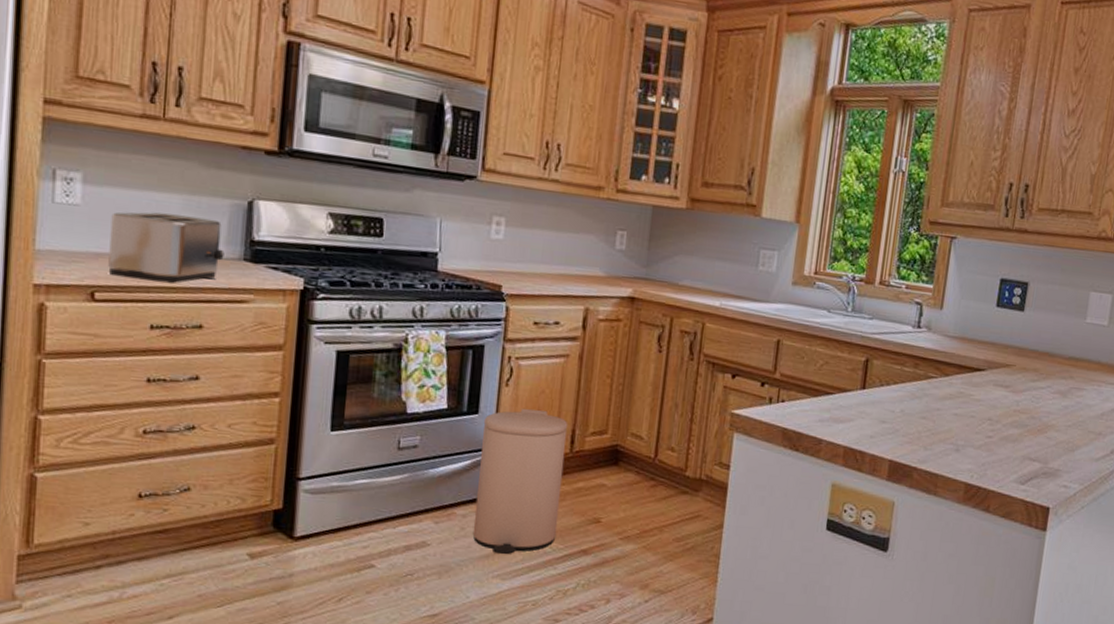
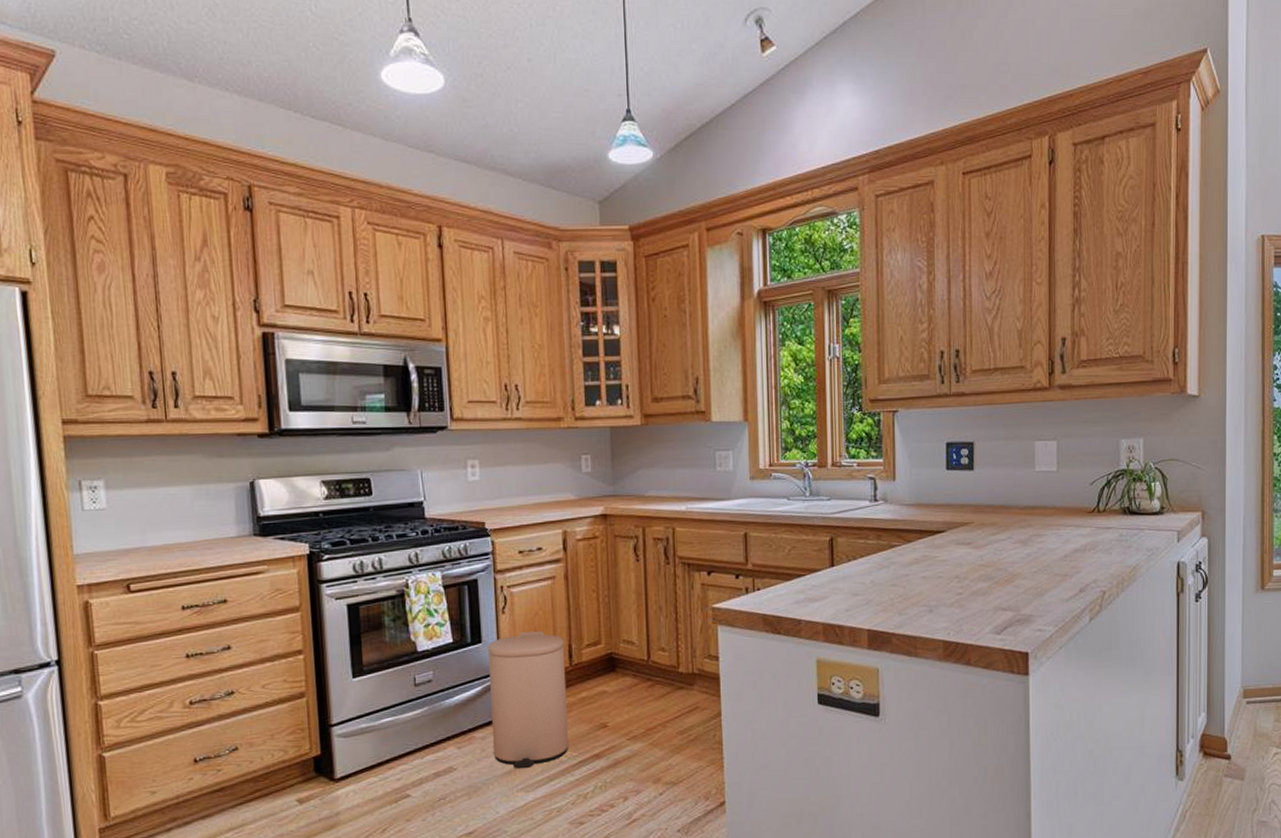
toaster: present [108,212,225,284] -> none [134,503,236,568]

